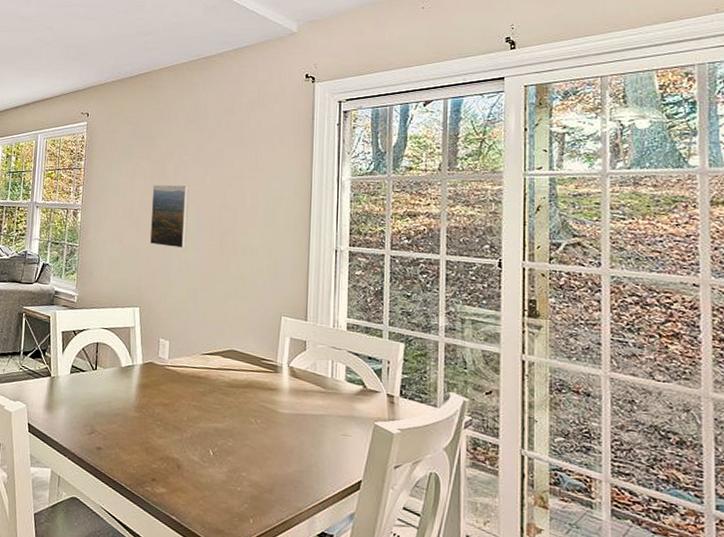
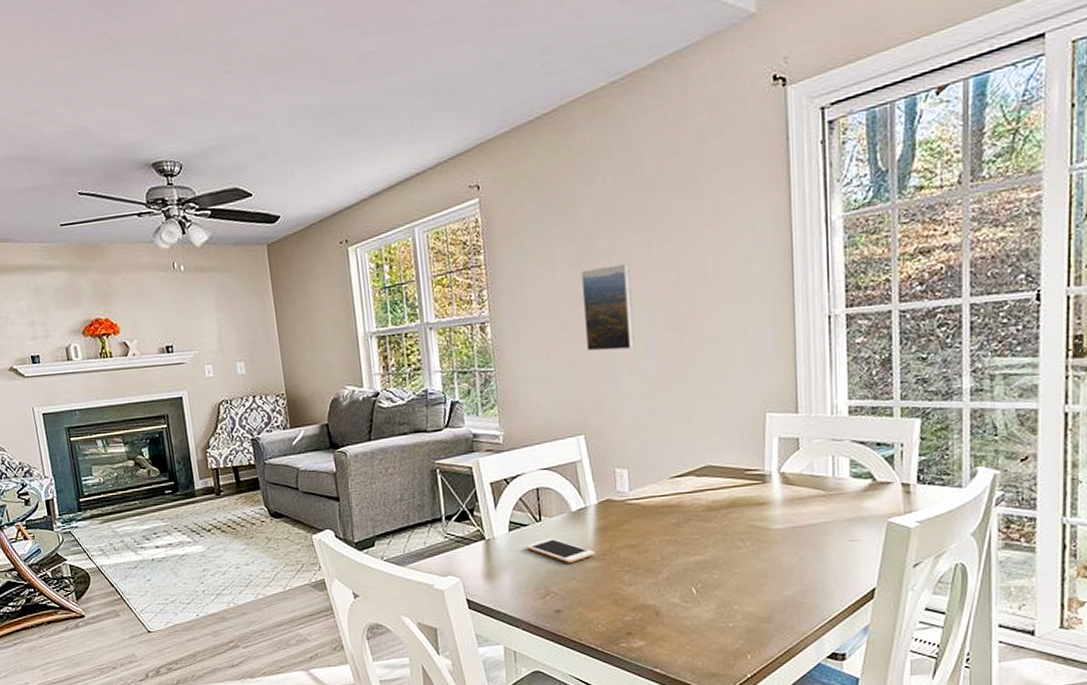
cell phone: none [82,385,135,409] -> present [526,538,595,563]

